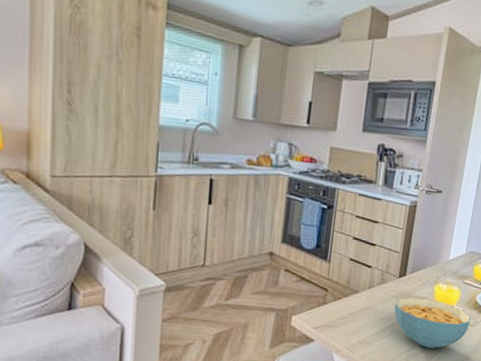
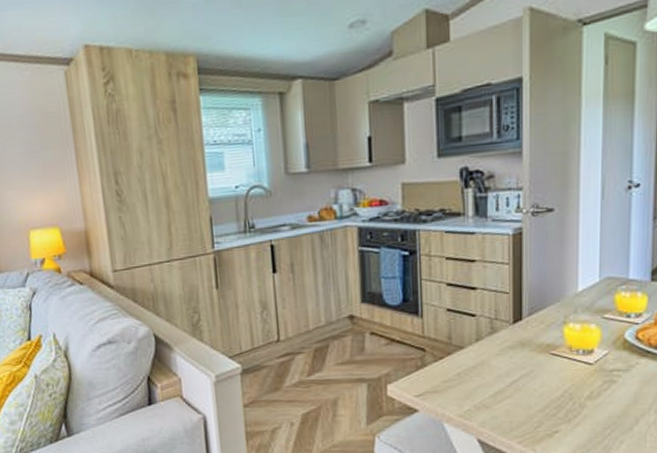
cereal bowl: present [394,297,472,348] -> none [512,344,623,405]

